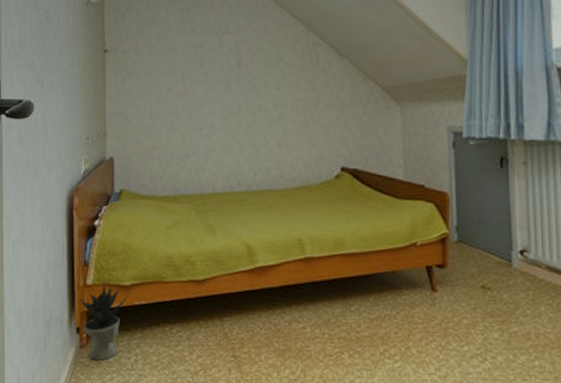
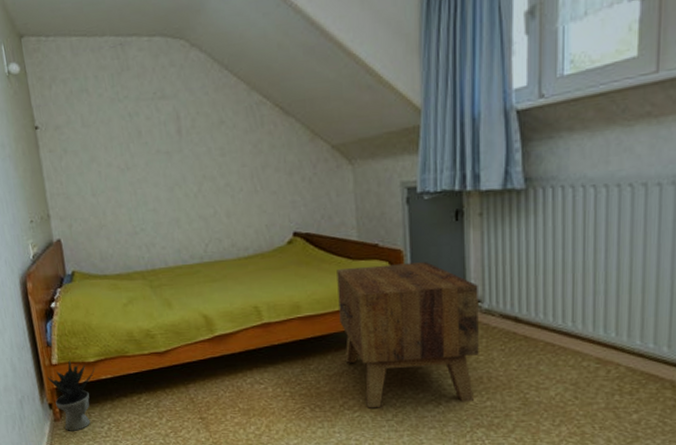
side table: none [382,206,526,360] -> present [336,262,479,409]

